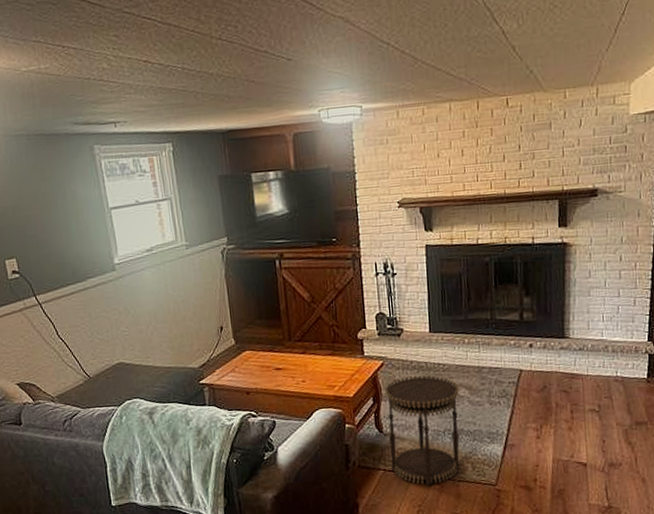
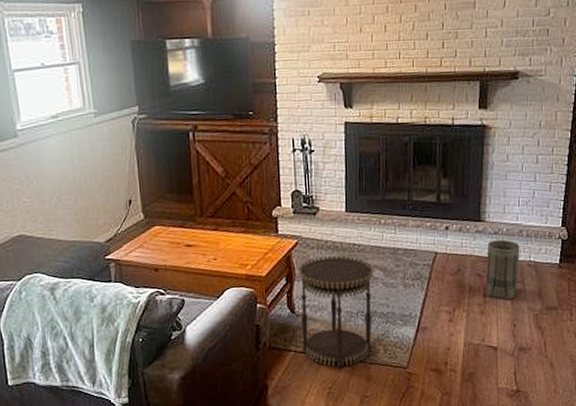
basket: none [572,355,607,416] -> present [486,239,520,300]

